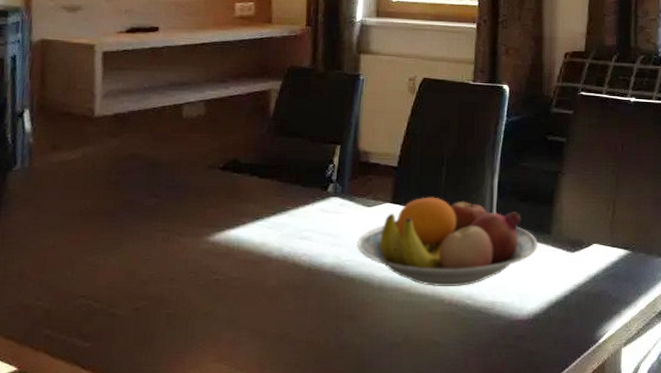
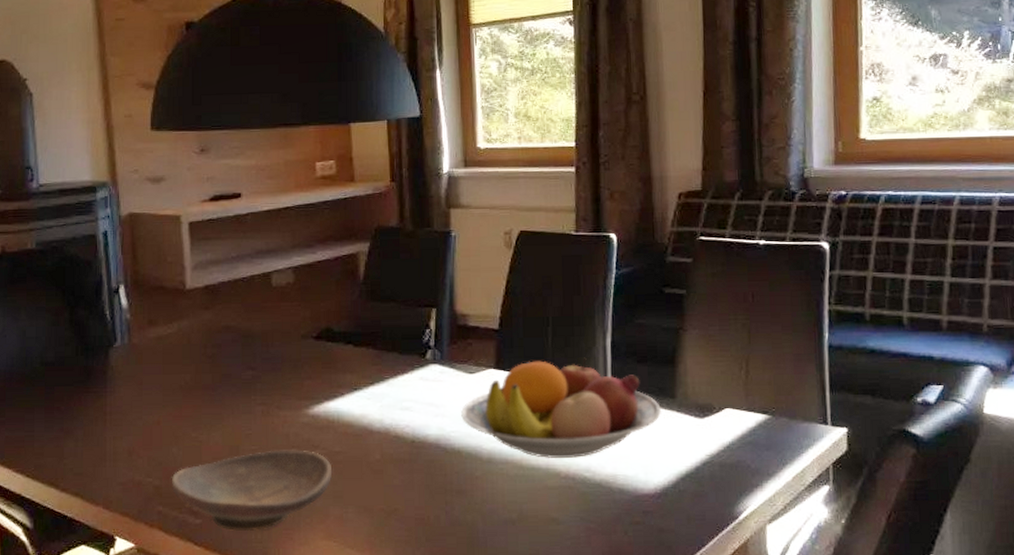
decorative bowl: none [62,275,229,355] -> present [171,450,333,532]

